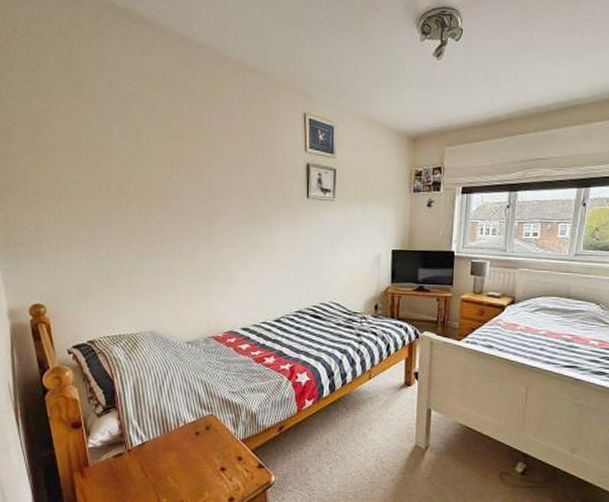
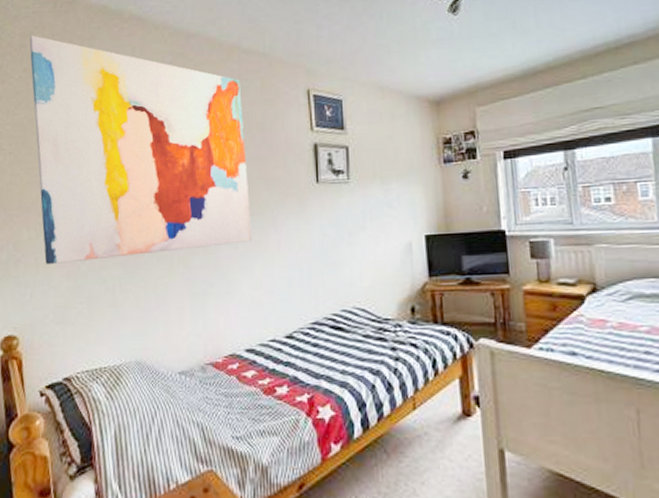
wall art: none [36,23,250,248] -> present [29,35,252,265]

